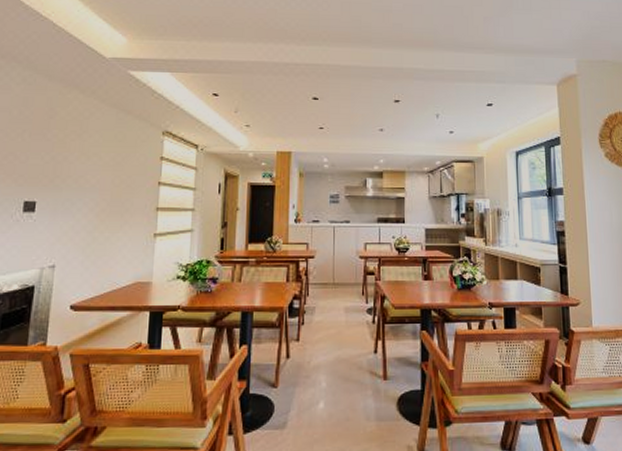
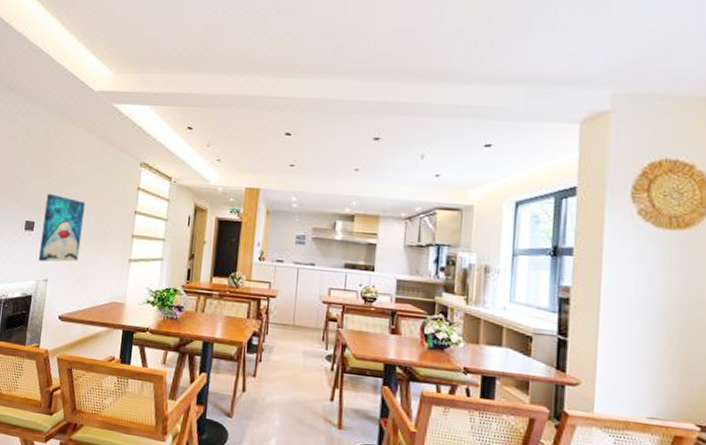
wall art: none [41,170,100,245] -> present [38,194,86,262]

